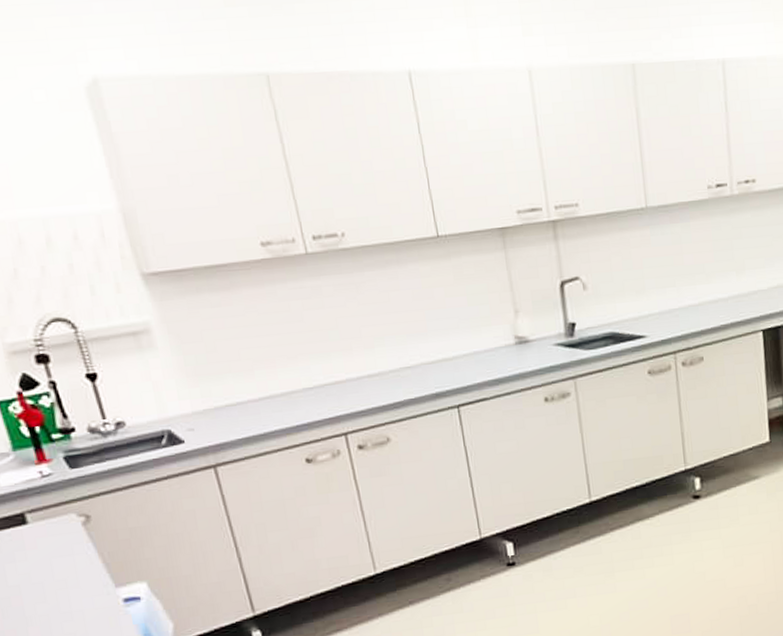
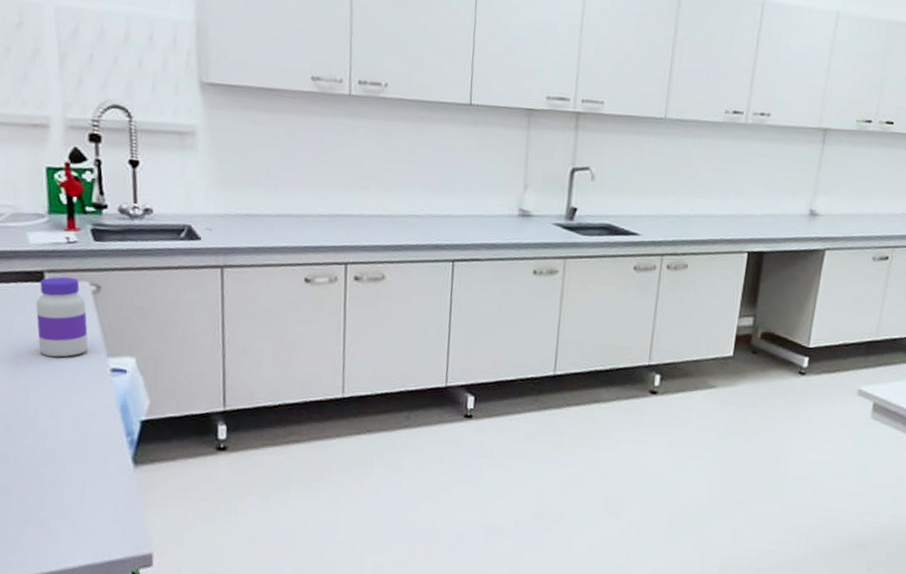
jar: none [23,512,93,602] -> present [35,276,88,357]

